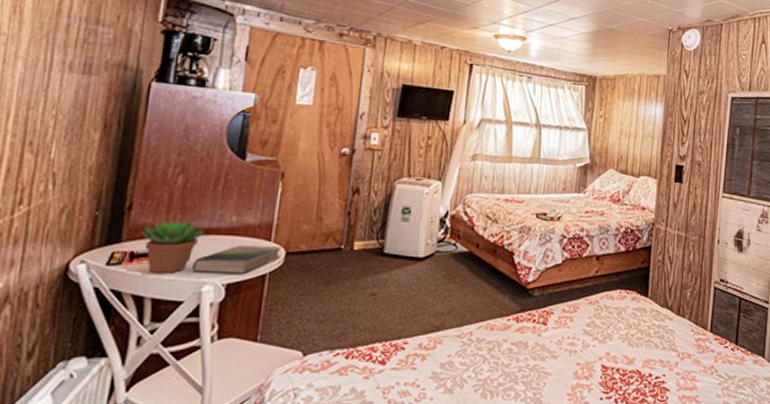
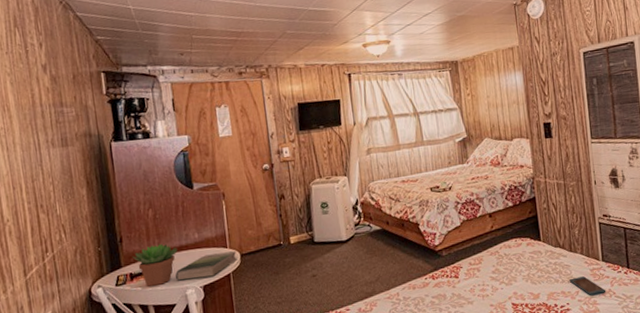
smartphone: none [670,346,708,369] -> present [569,276,606,295]

